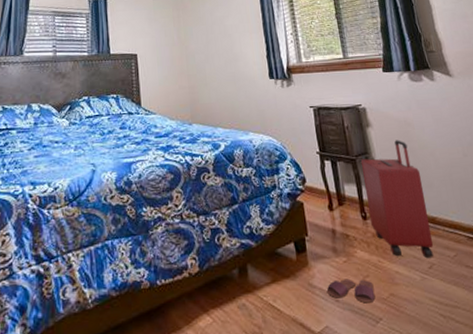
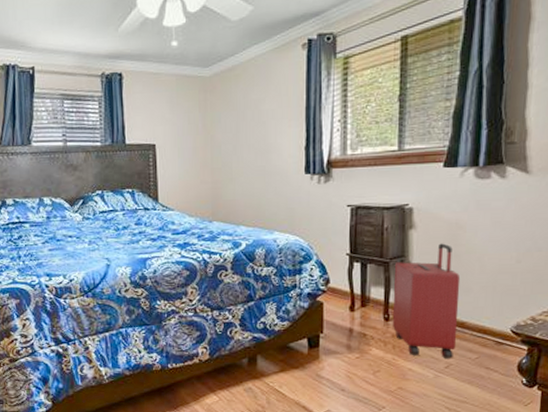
slippers: present [326,278,376,304] -> none [334,372,383,394]

